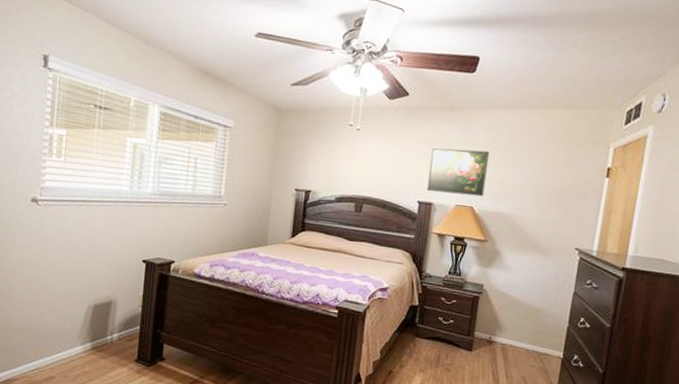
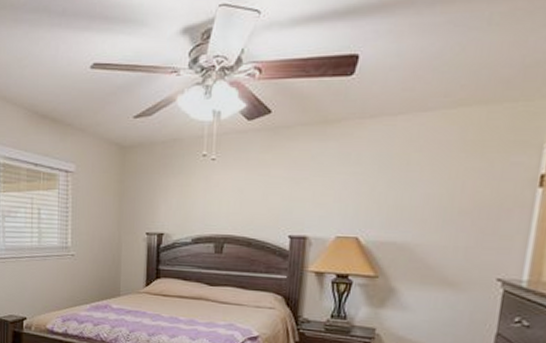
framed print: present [426,148,490,197] -> none [298,168,377,225]

